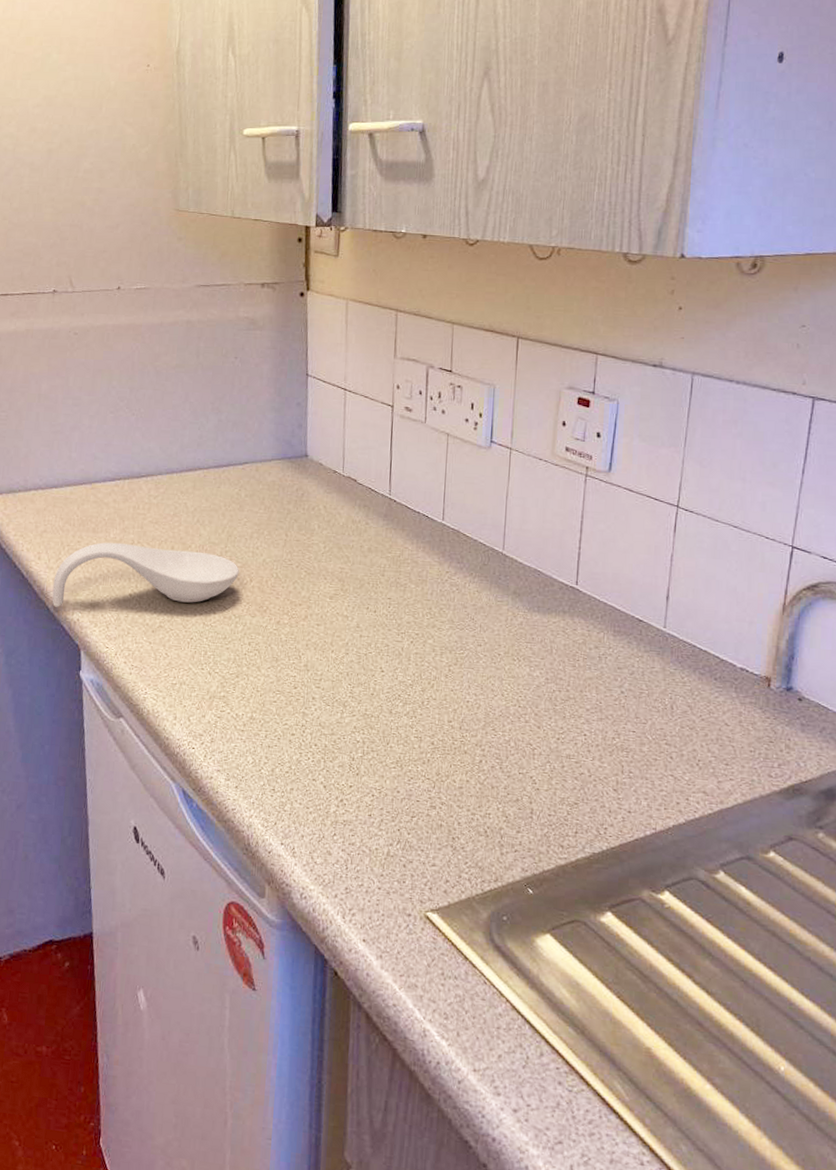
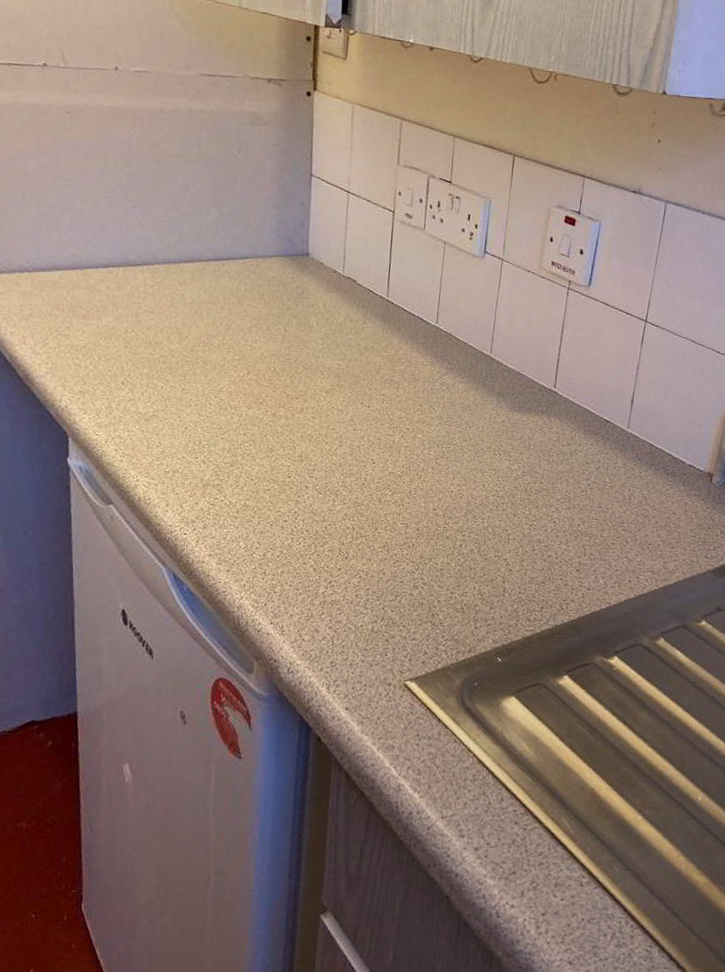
spoon rest: present [52,542,239,607] -> none [38,329,237,393]

